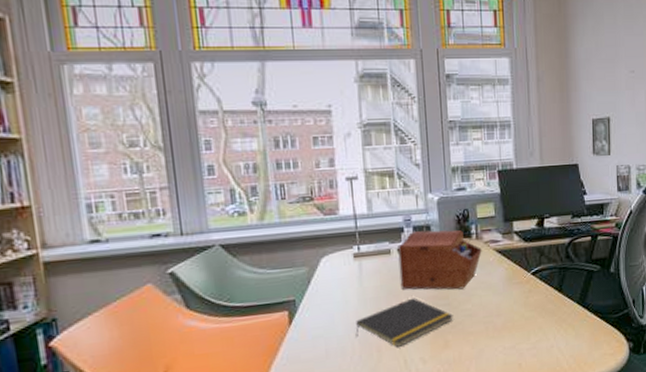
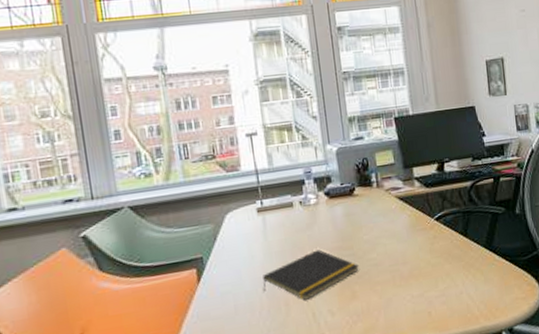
sewing box: present [398,229,482,290] -> none [300,179,384,242]

